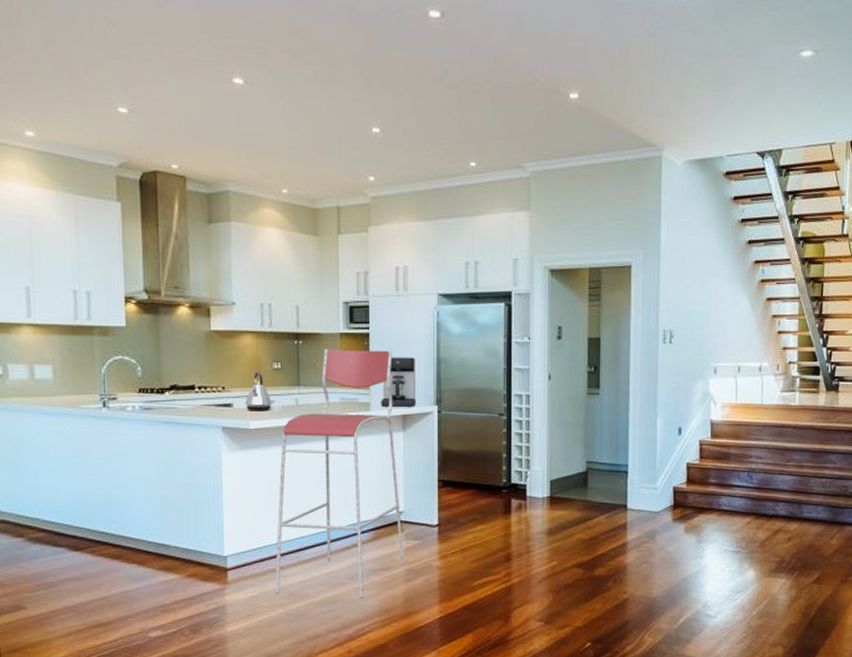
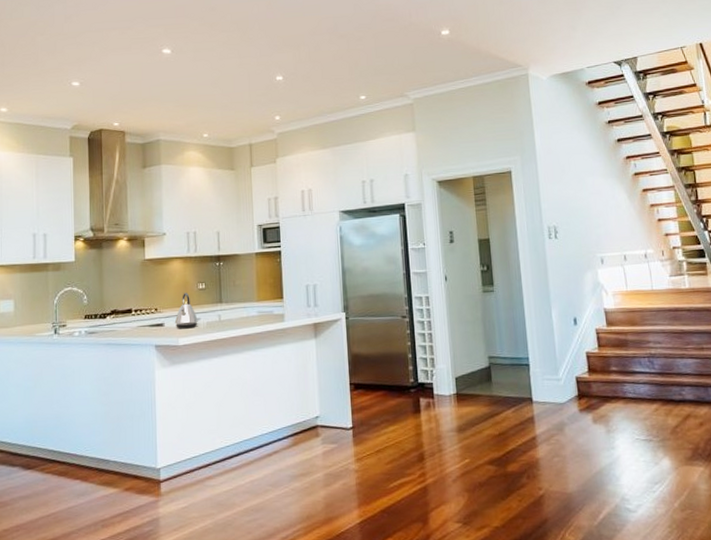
bar stool: present [275,348,405,598] -> none [203,264,323,505]
coffee maker: present [381,357,417,408] -> none [294,269,326,318]

